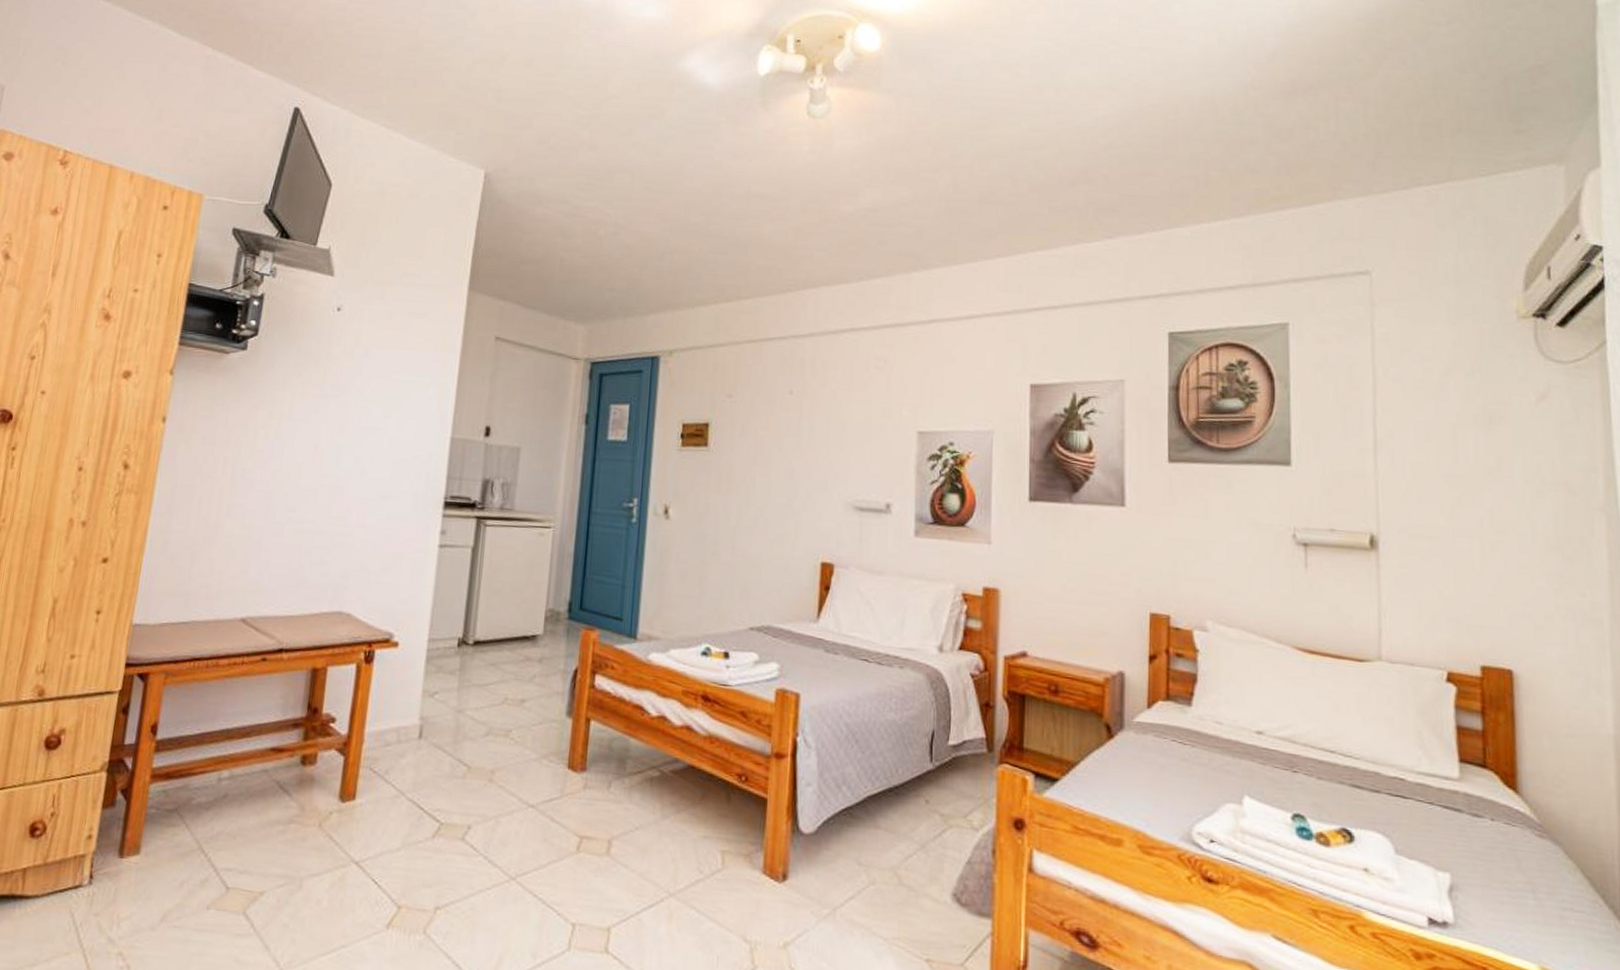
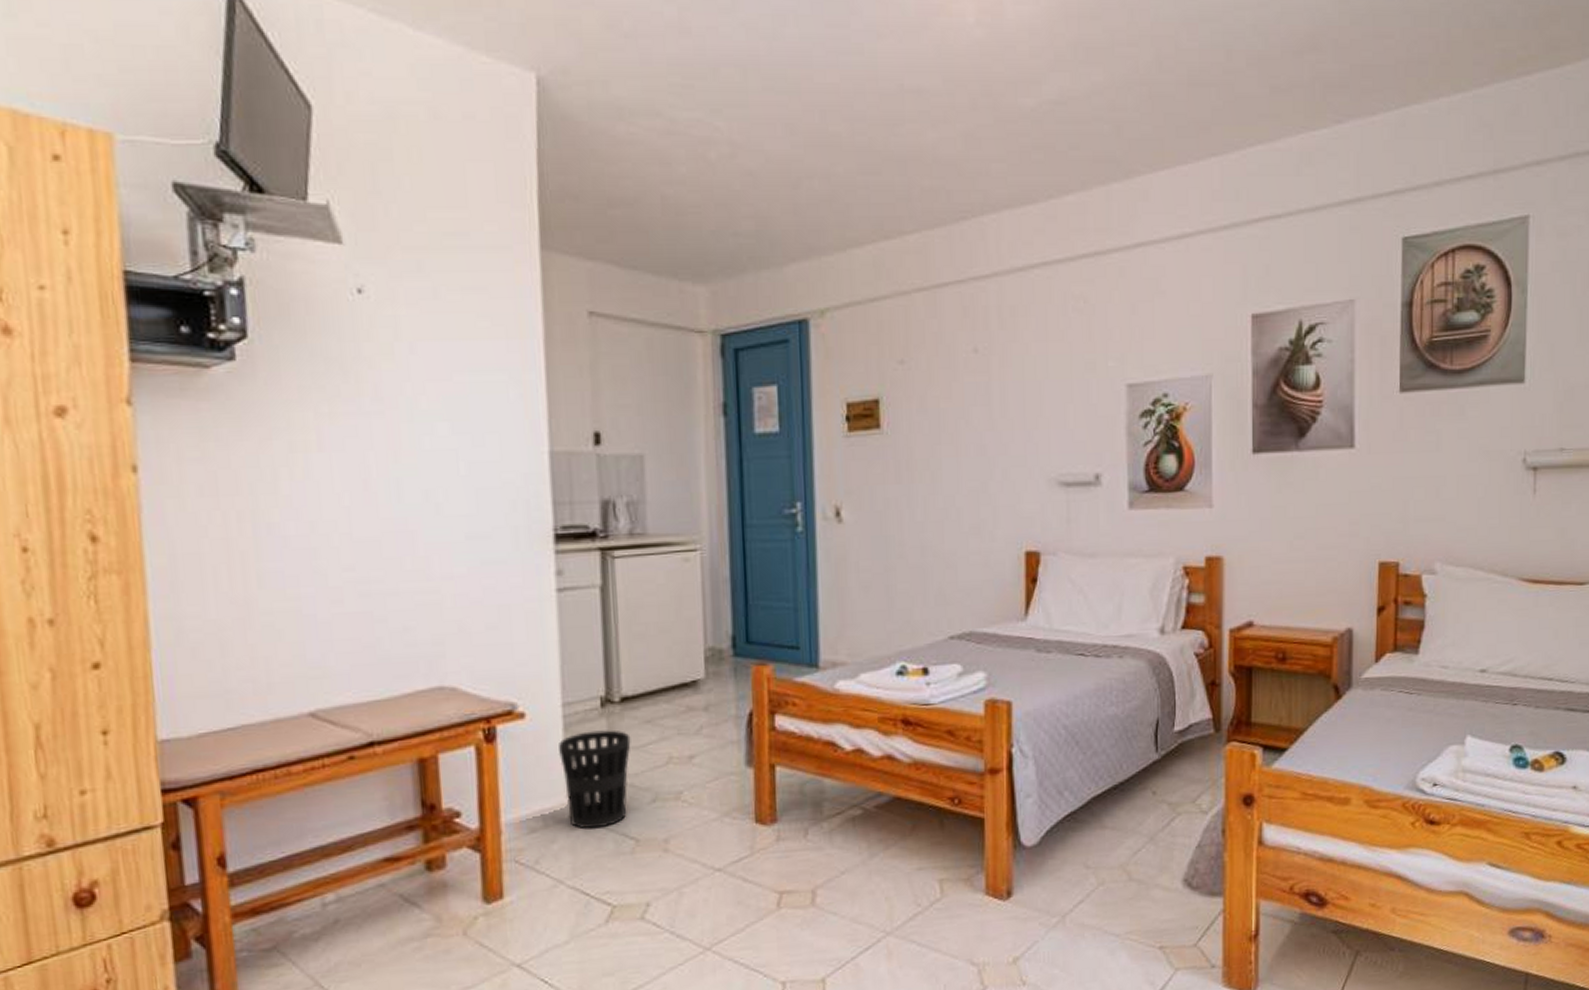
wastebasket: none [418,665,477,751] -> present [559,730,631,829]

